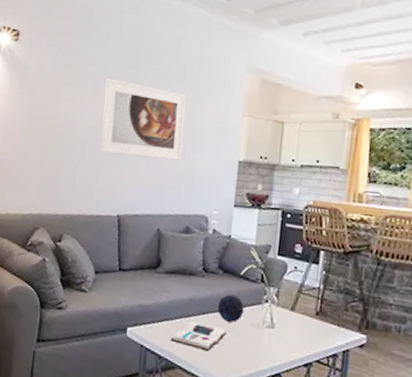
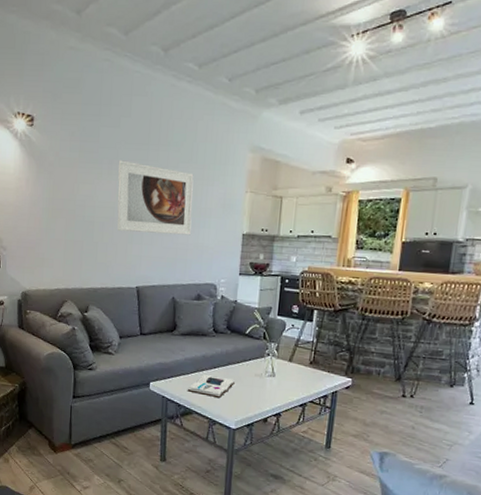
decorative orb: present [217,294,245,323] -> none [226,350,250,374]

